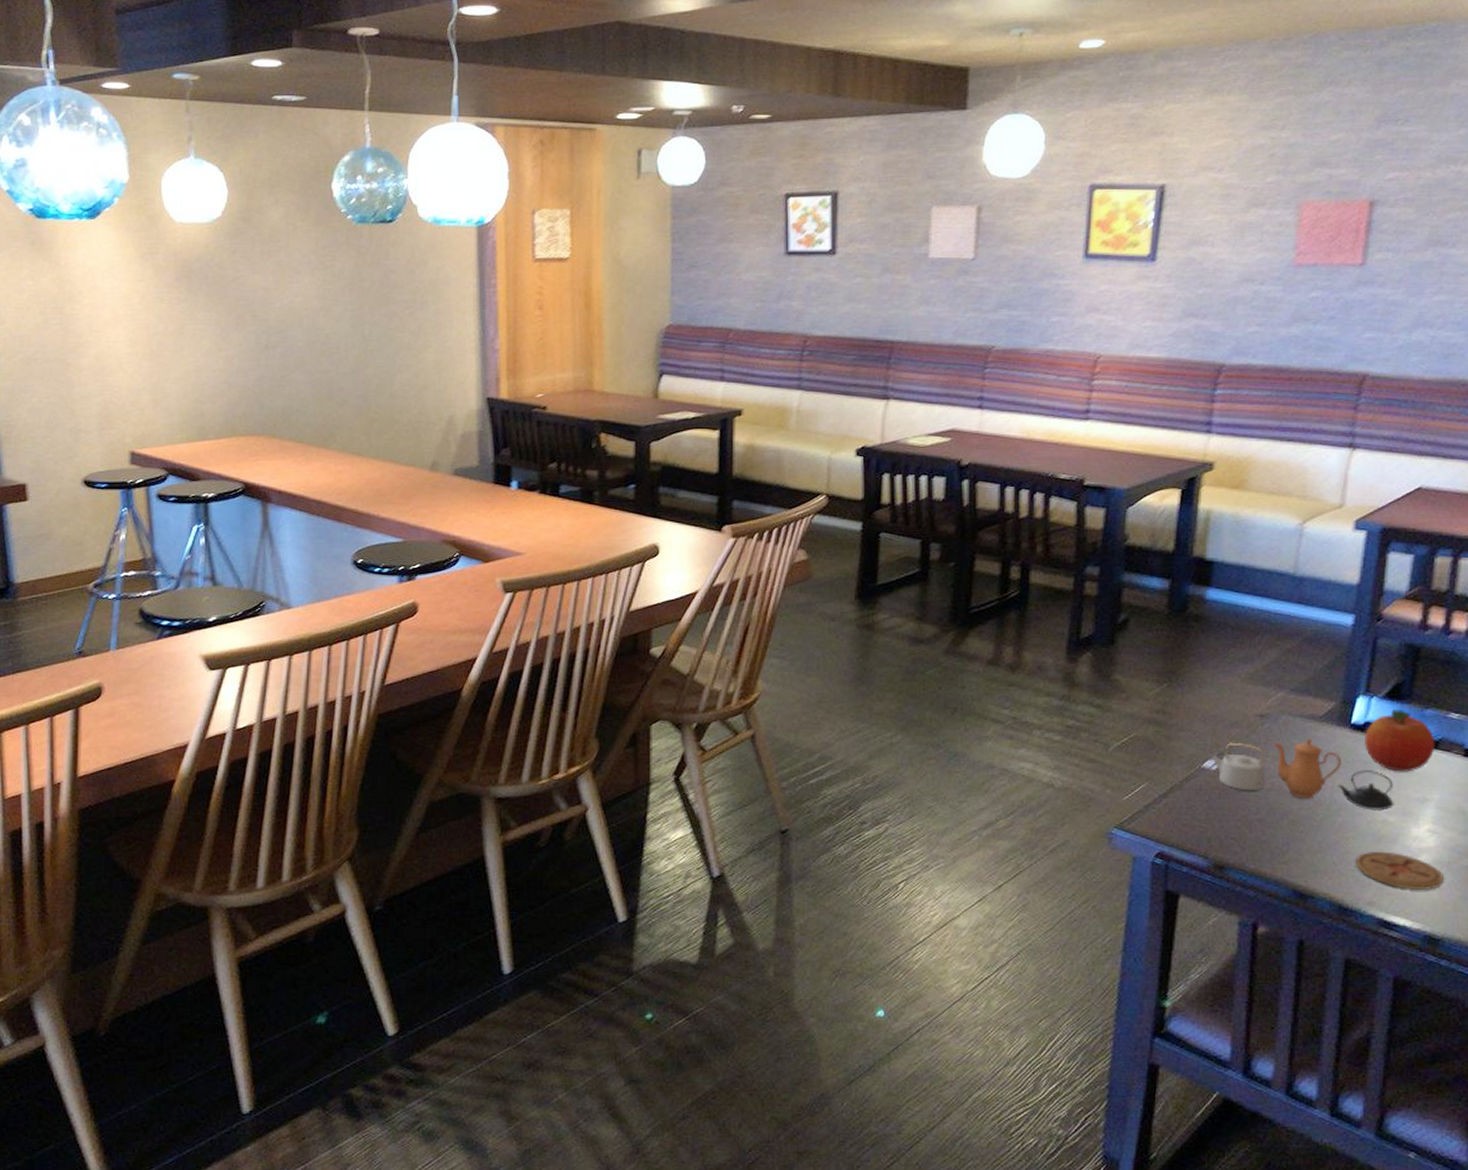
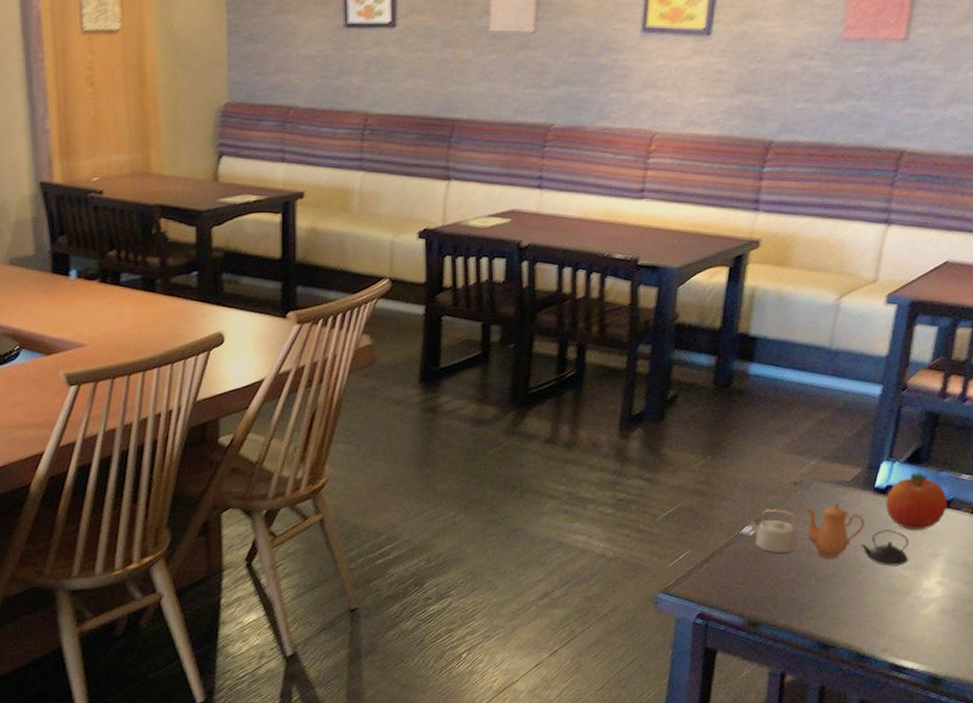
coaster: present [1355,851,1445,891] -> none [873,603,949,637]

